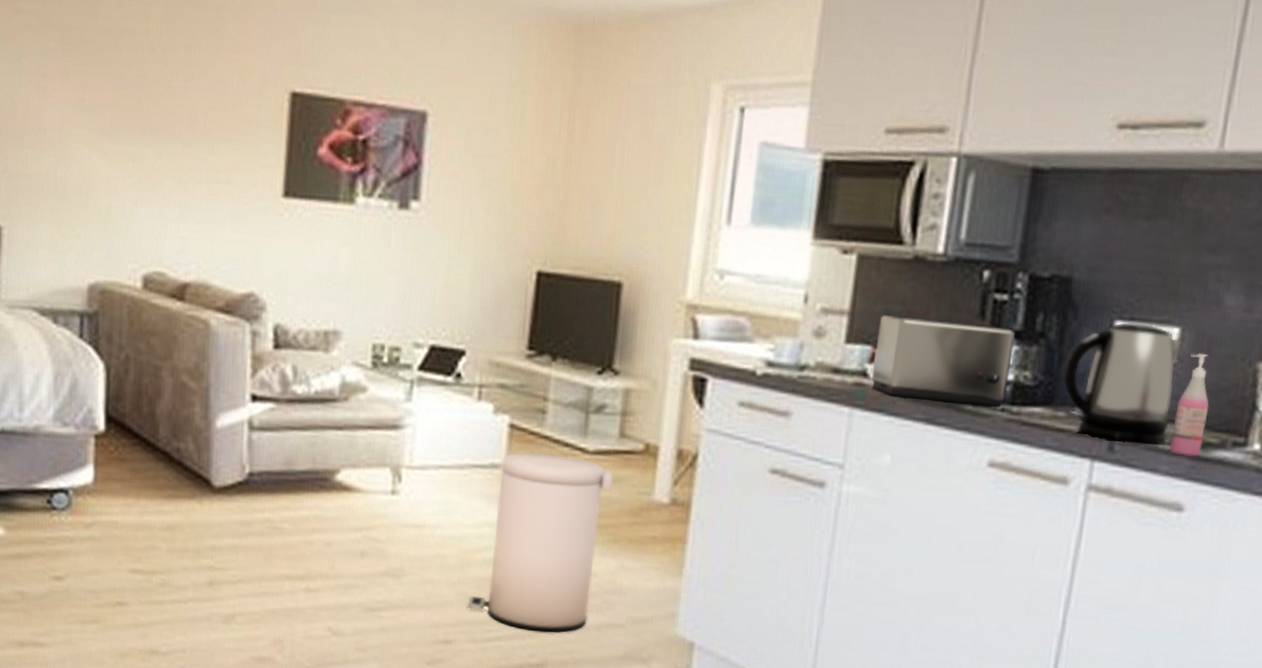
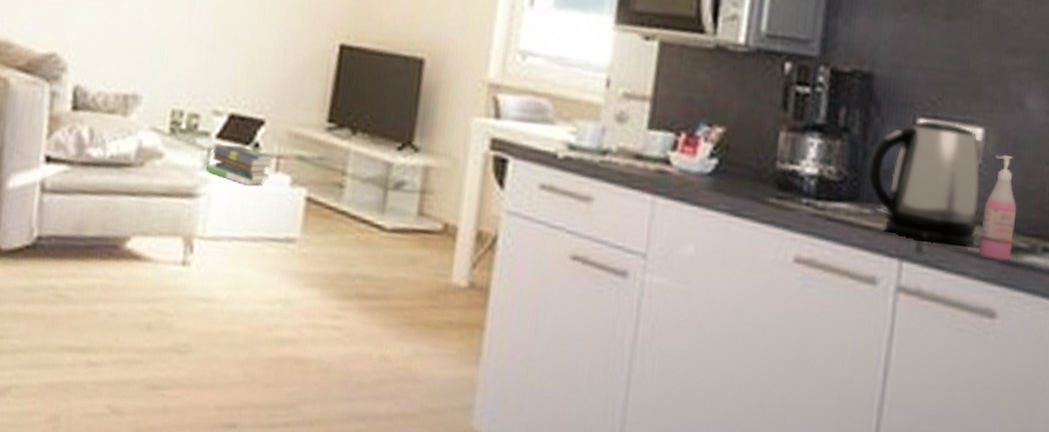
books: none [408,375,473,416] -> present [204,144,271,187]
pedal bin: present [467,452,613,633] -> none [254,227,410,421]
toaster: present [871,315,1015,408] -> none [674,102,818,202]

